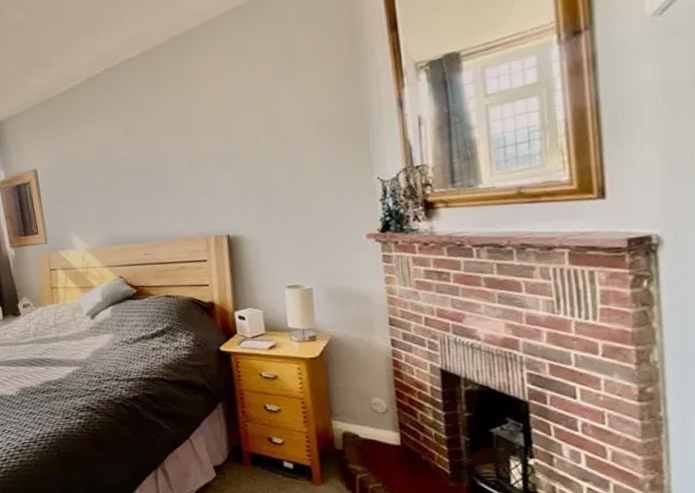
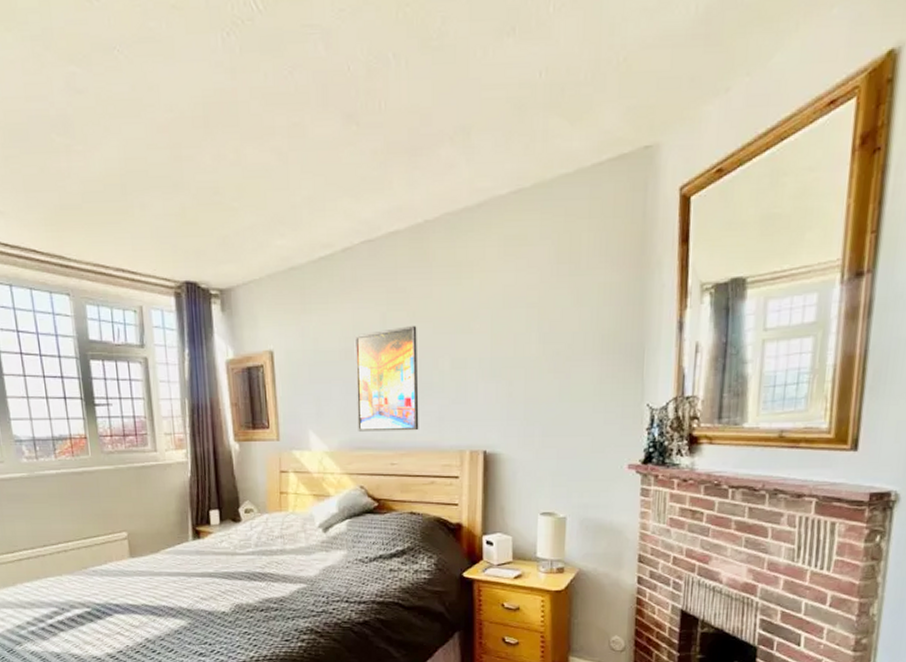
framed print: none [103,134,167,229] -> present [354,326,419,432]

